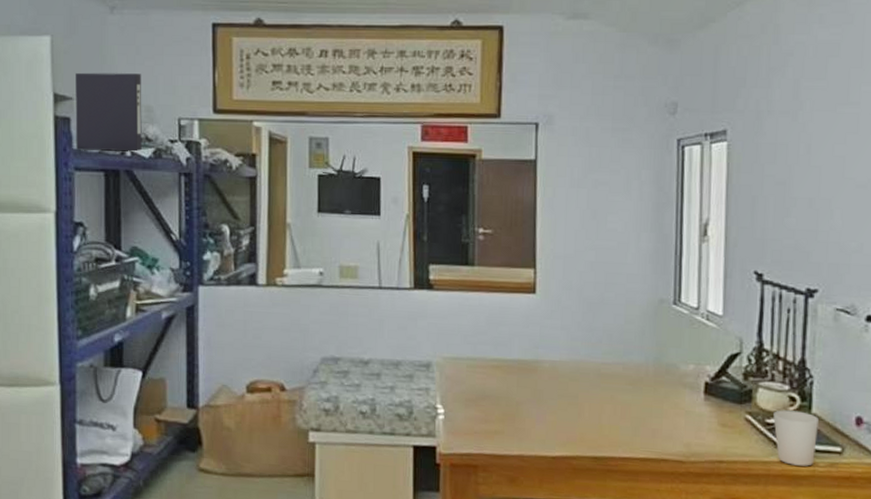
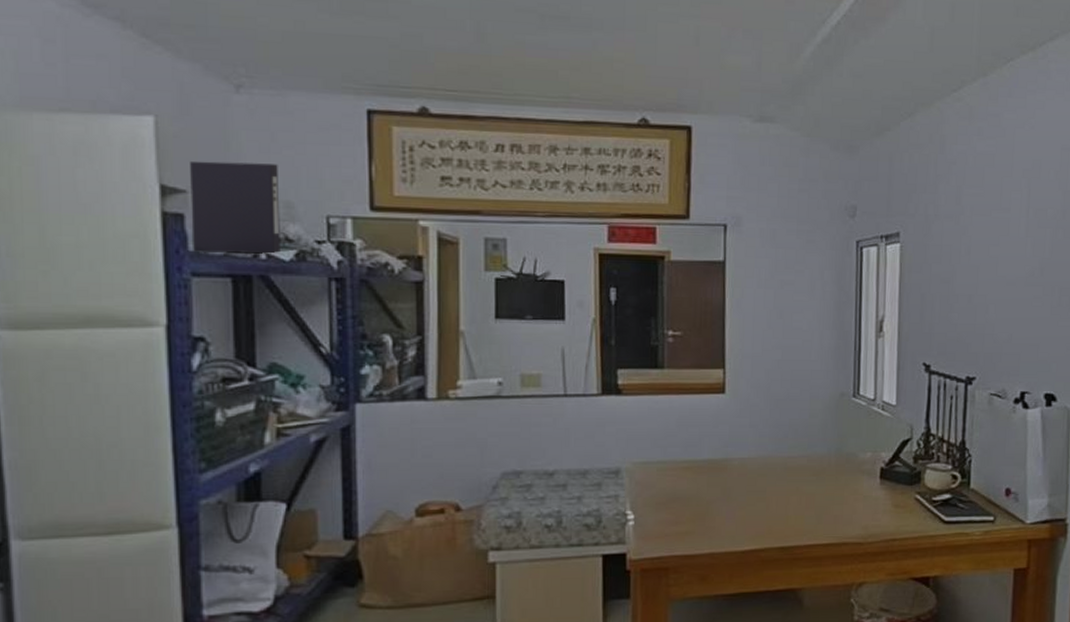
dixie cup: present [773,410,819,467] -> none [938,487,976,537]

